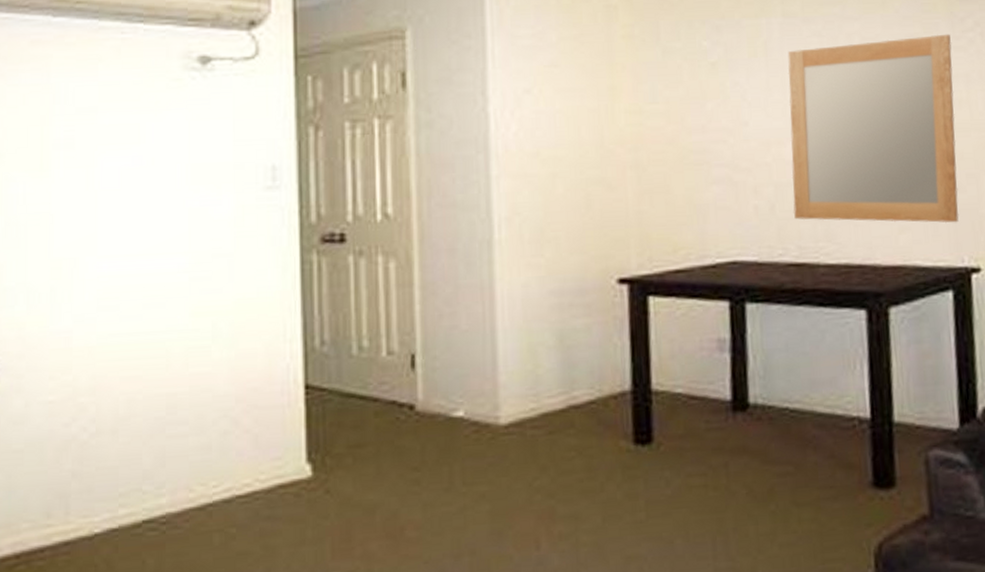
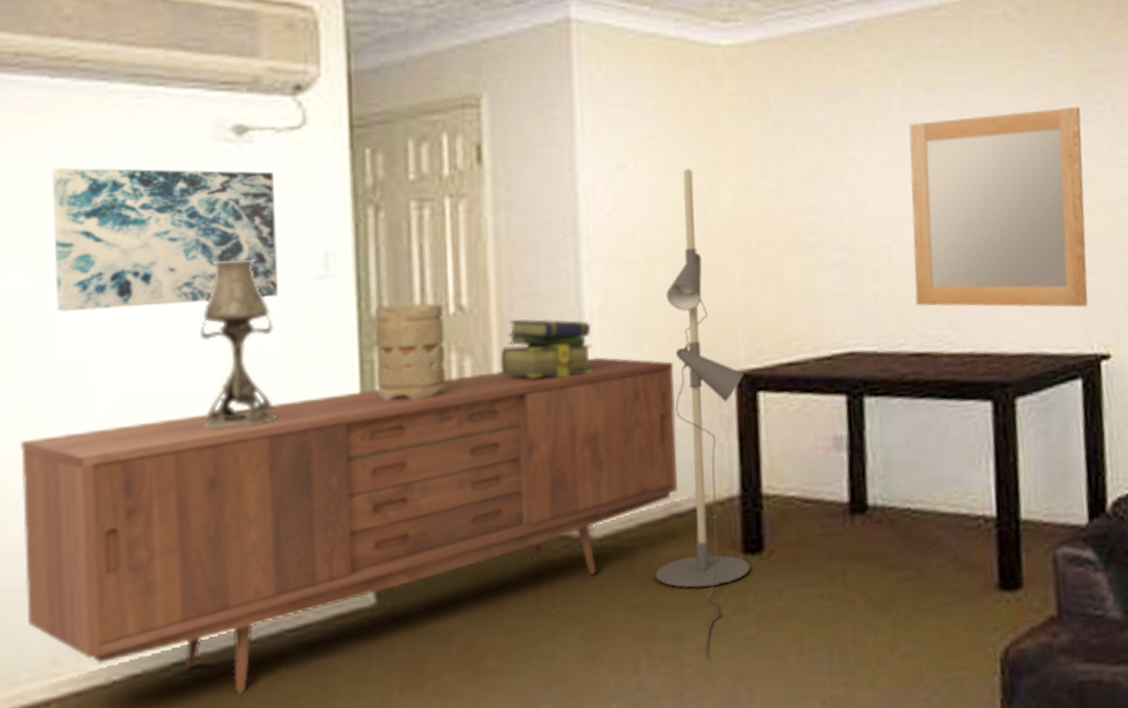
sideboard: none [23,261,577,550] -> present [19,356,679,694]
wall art: none [52,92,233,215] -> present [51,167,278,312]
table lamp: none [169,171,233,319] -> present [199,259,279,429]
vase: none [314,211,374,297] -> present [375,303,446,400]
stack of books: none [420,226,501,280] -> present [500,318,593,378]
floor lamp: none [554,92,641,541] -> present [655,168,751,660]

